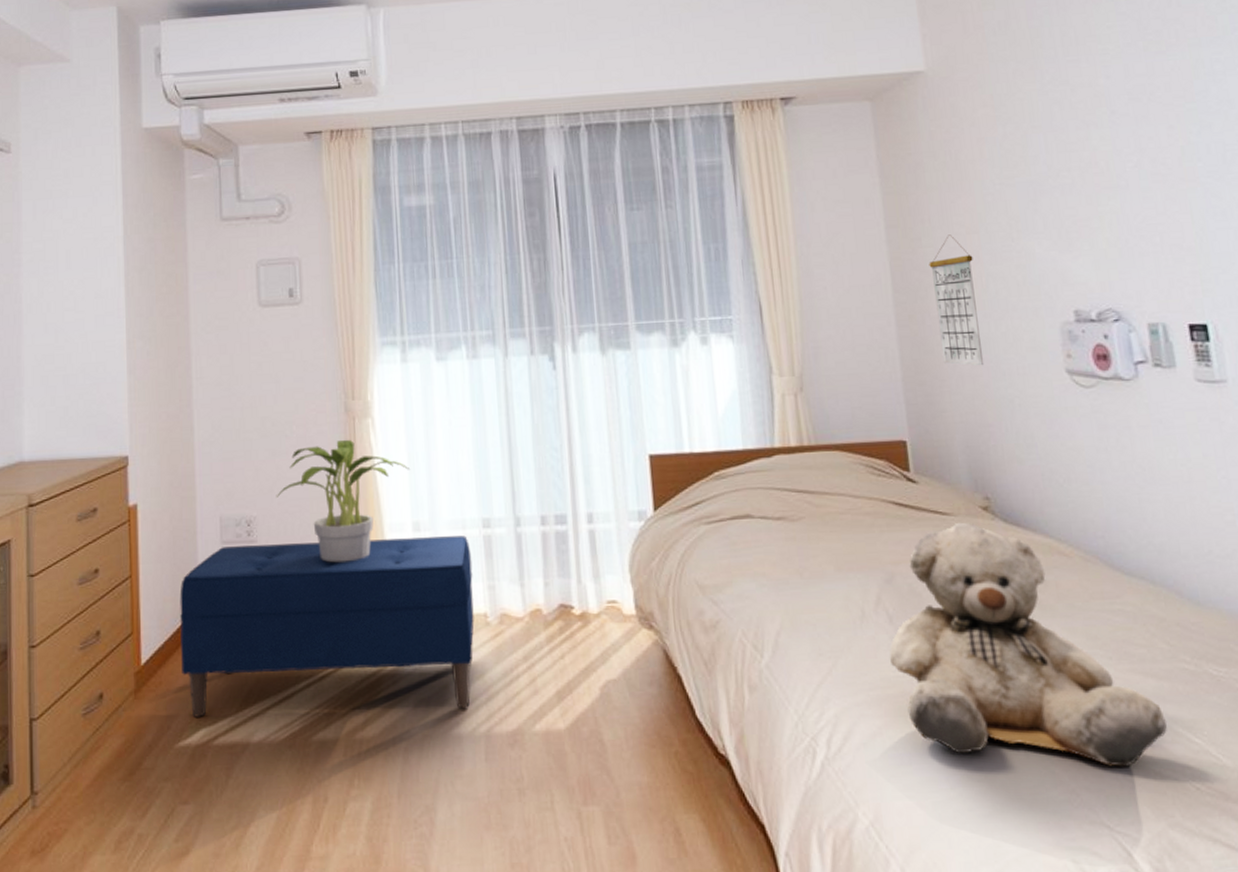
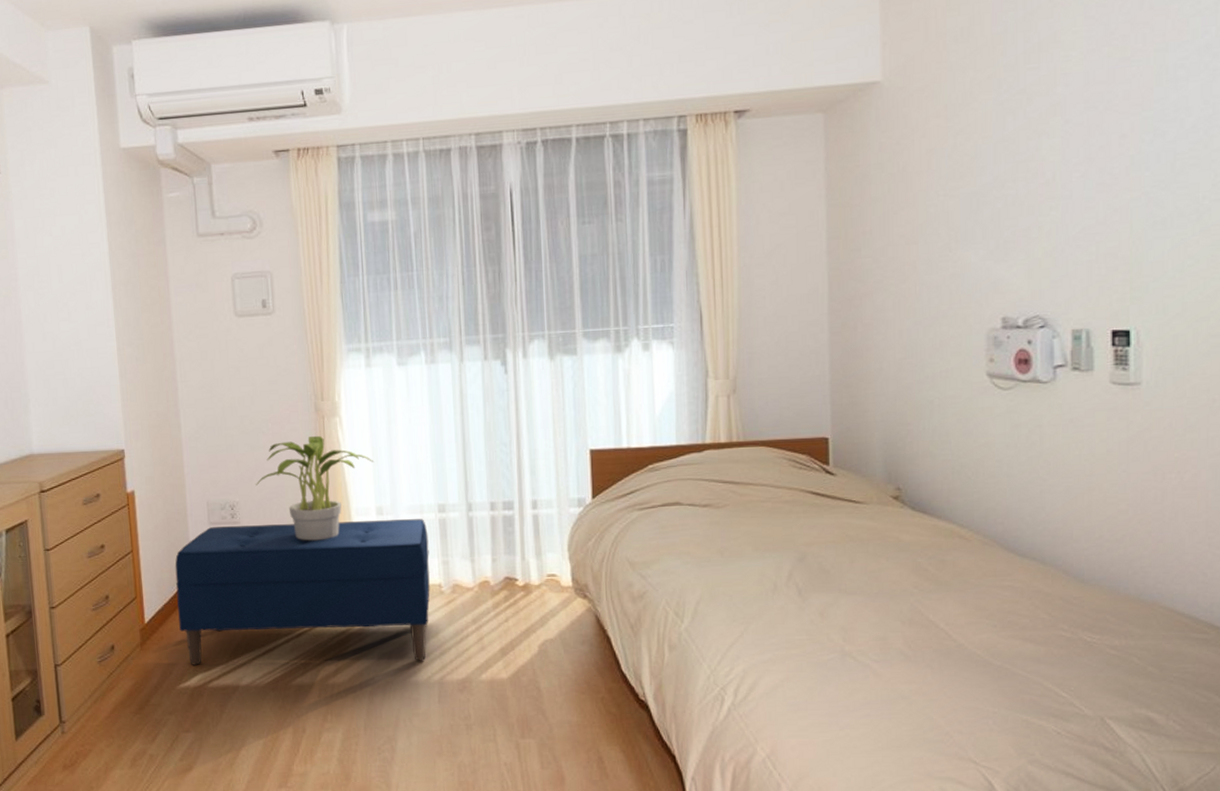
teddy bear: present [889,522,1167,767] -> none [795,509,1038,715]
calendar: present [929,234,985,366] -> none [866,245,910,370]

